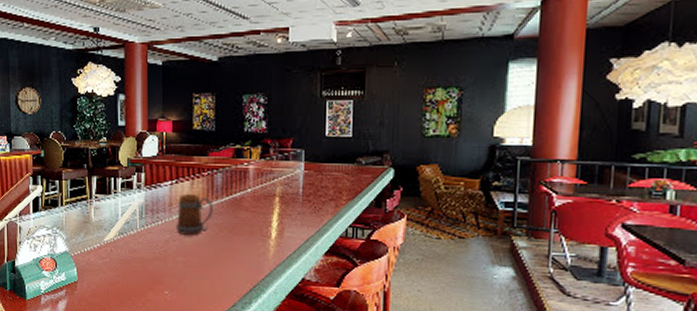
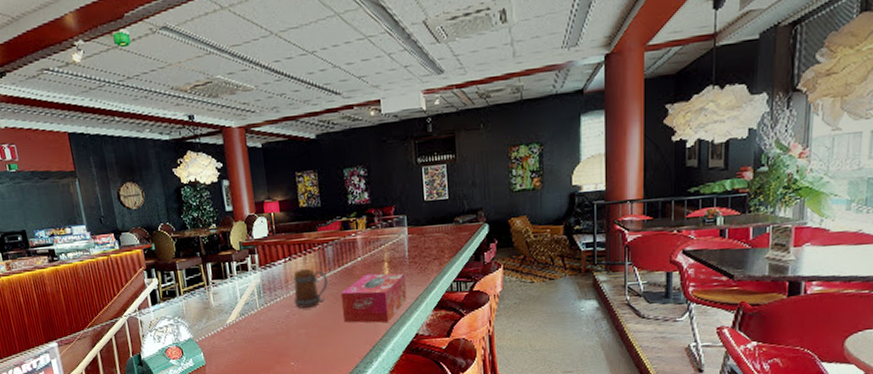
tissue box: none [226,207,297,261] -> present [341,272,407,323]

